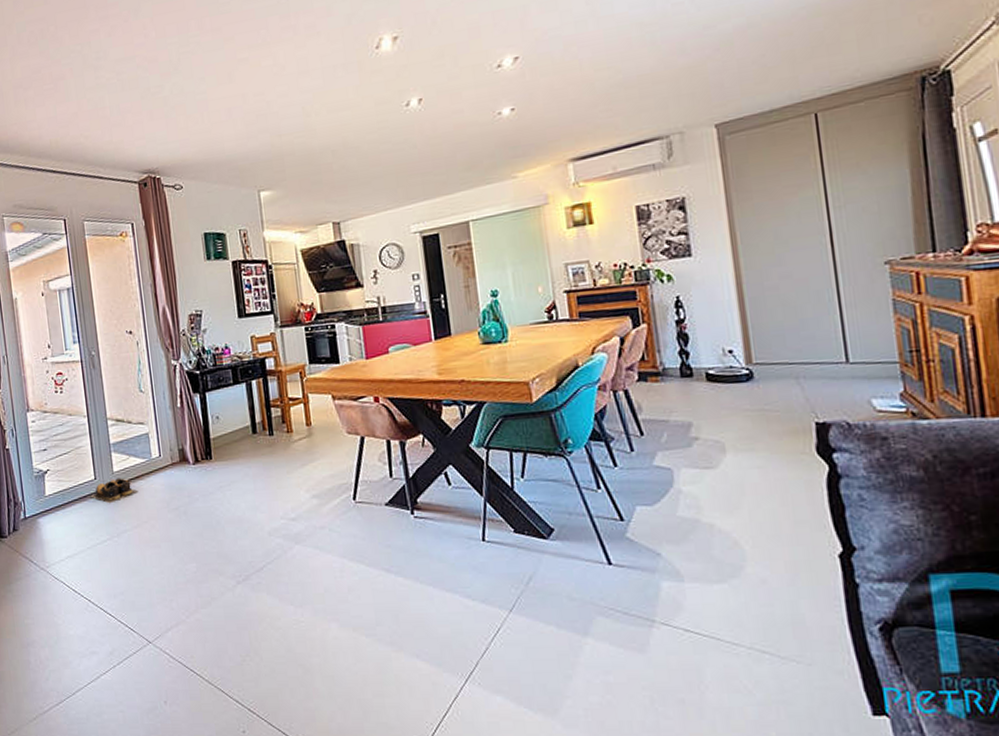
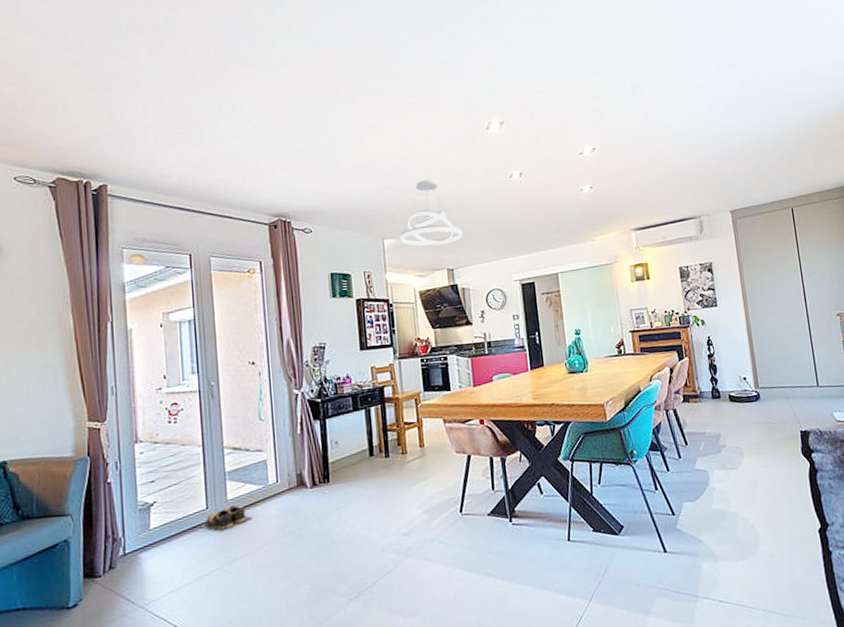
pendant light: none [277,117,350,197] -> present [400,180,463,246]

